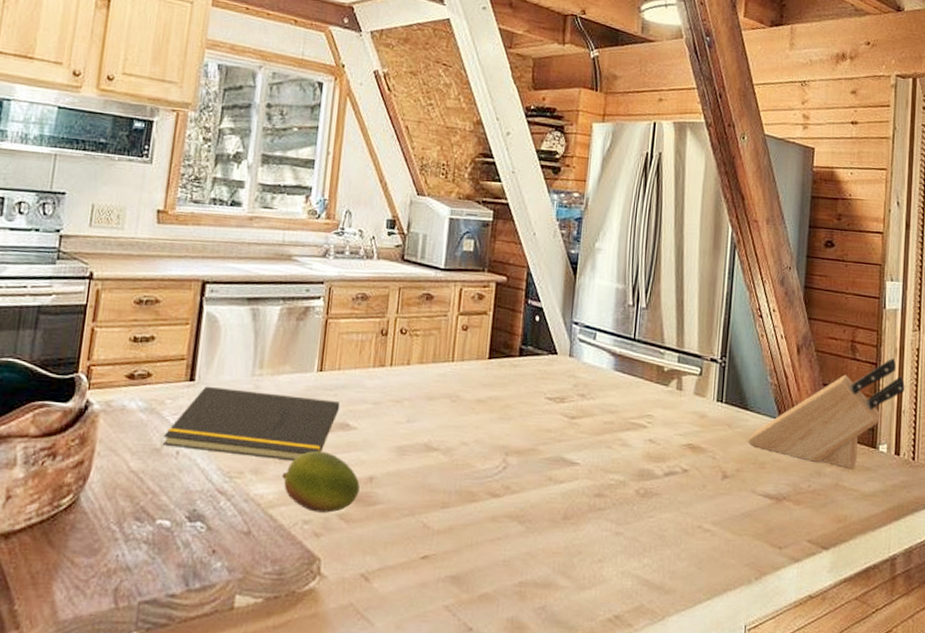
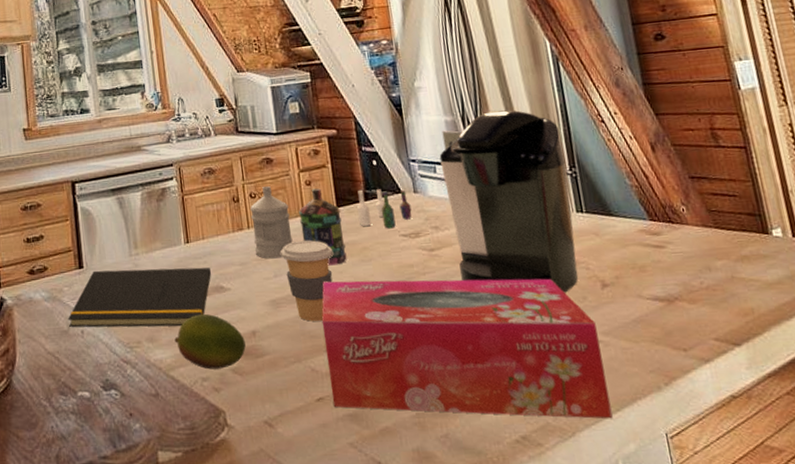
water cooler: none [393,324,563,419] -> present [250,186,412,266]
coffee cup: none [419,388,474,475] -> present [280,240,333,322]
tissue box: none [437,434,708,607] -> present [322,278,613,419]
coffee maker: none [595,286,721,479] -> present [439,110,578,293]
knife block: present [747,357,905,469] -> none [619,138,787,259]

